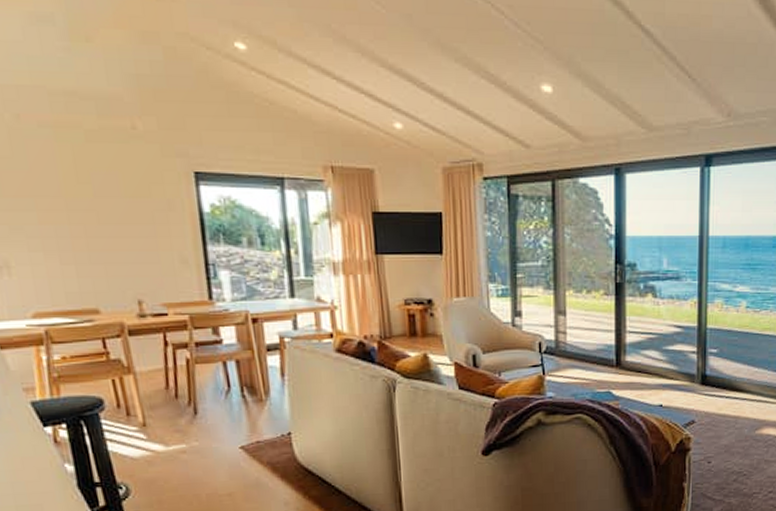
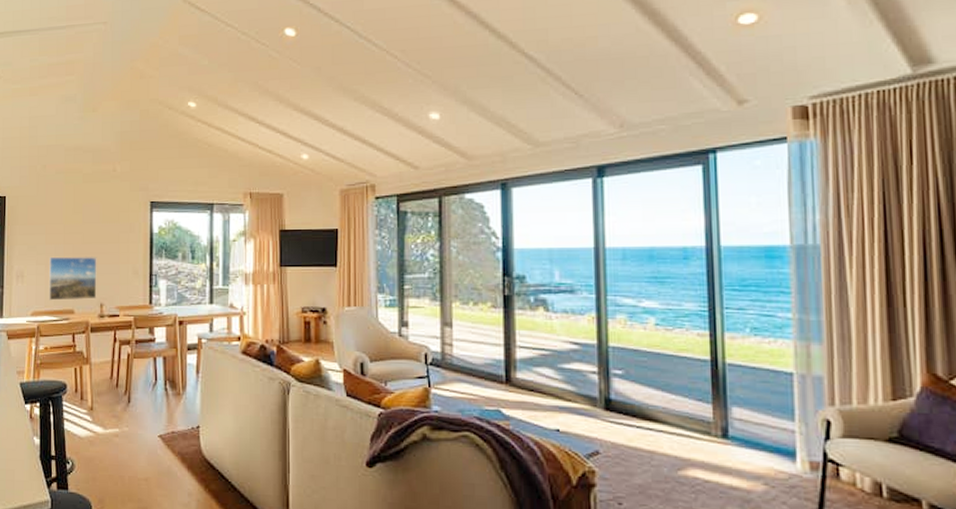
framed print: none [49,240,131,298] -> present [49,256,97,301]

